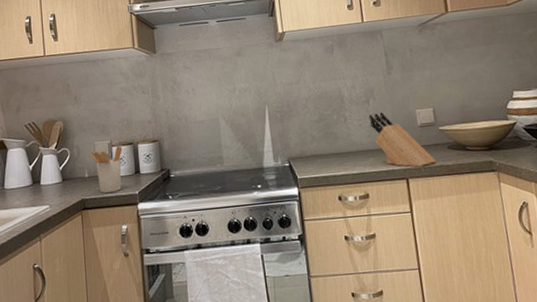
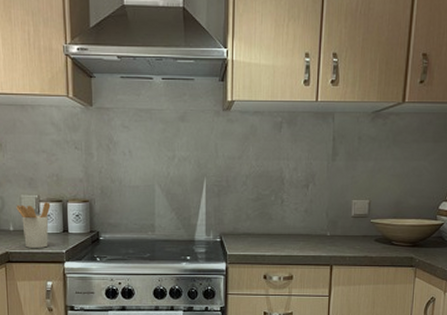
knife block: present [368,111,437,167] -> none [305,197,362,255]

